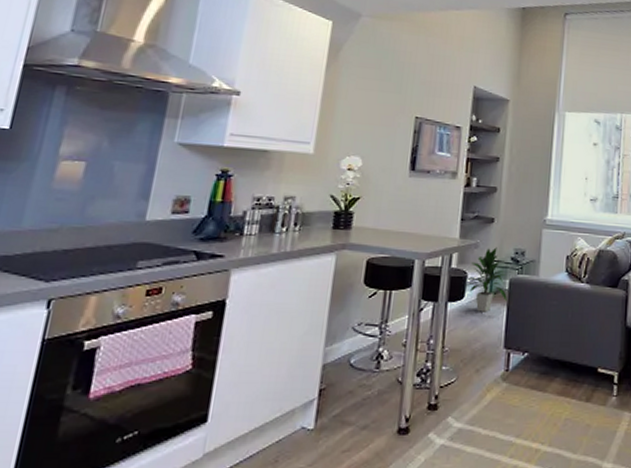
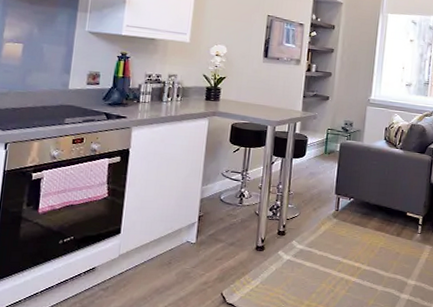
indoor plant: present [465,247,507,312] -> none [306,119,338,167]

